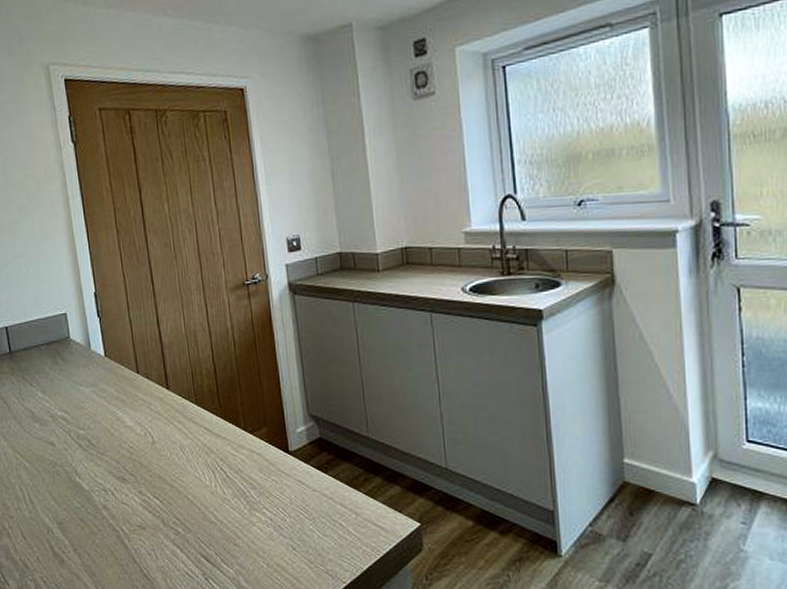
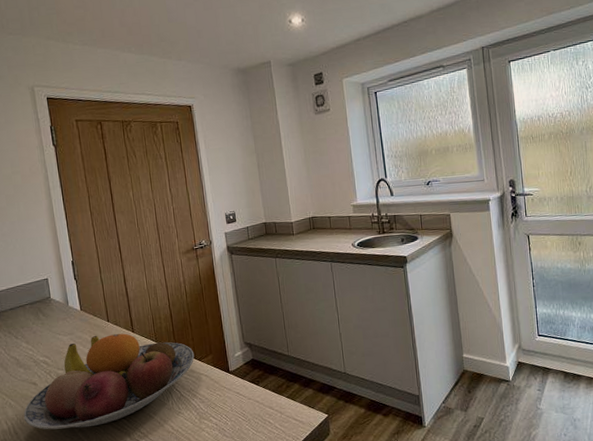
fruit bowl: none [39,389,245,505] -> present [23,333,195,430]

